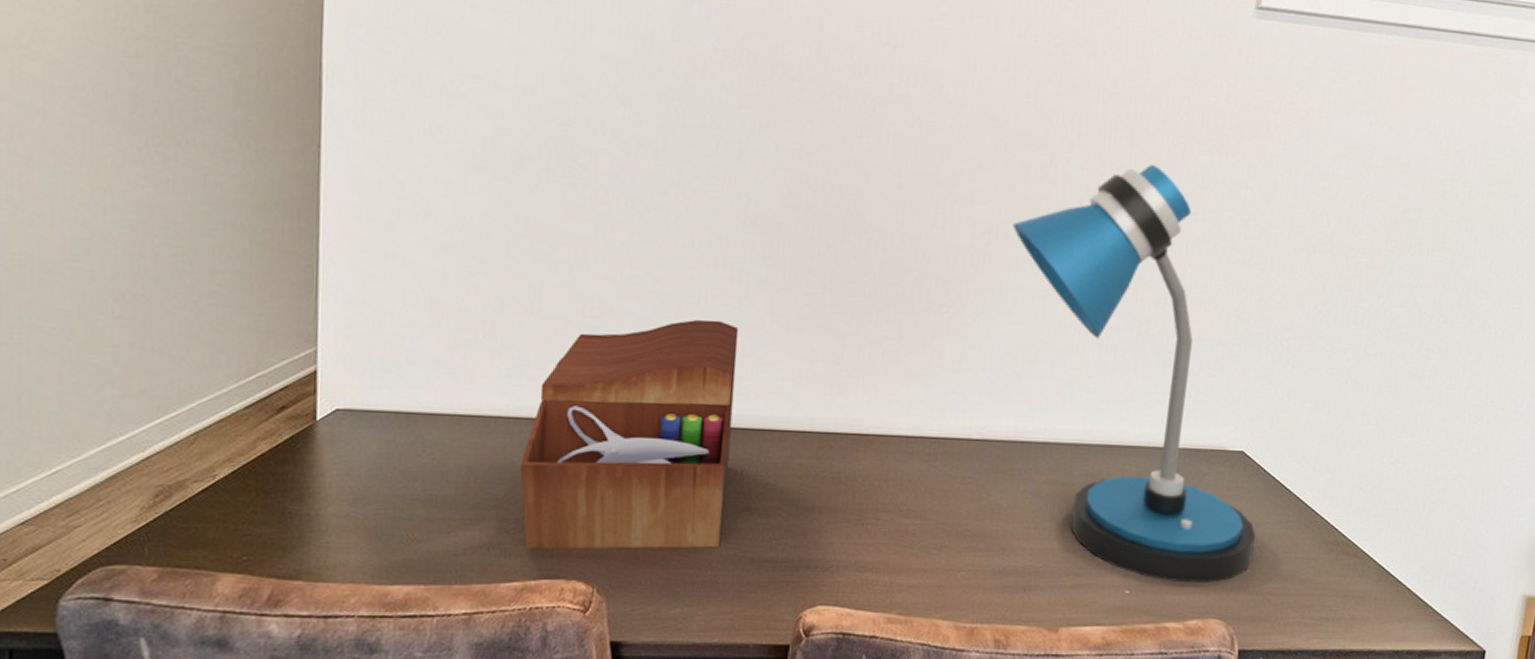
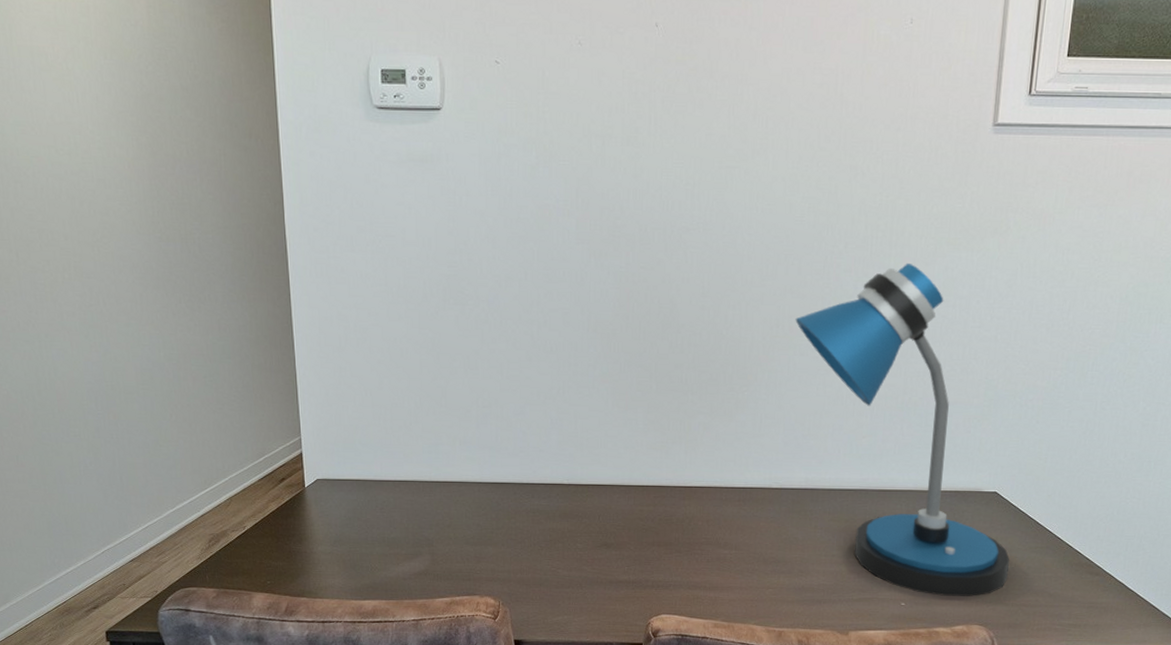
sewing box: present [520,319,739,550] -> none [442,405,590,575]

